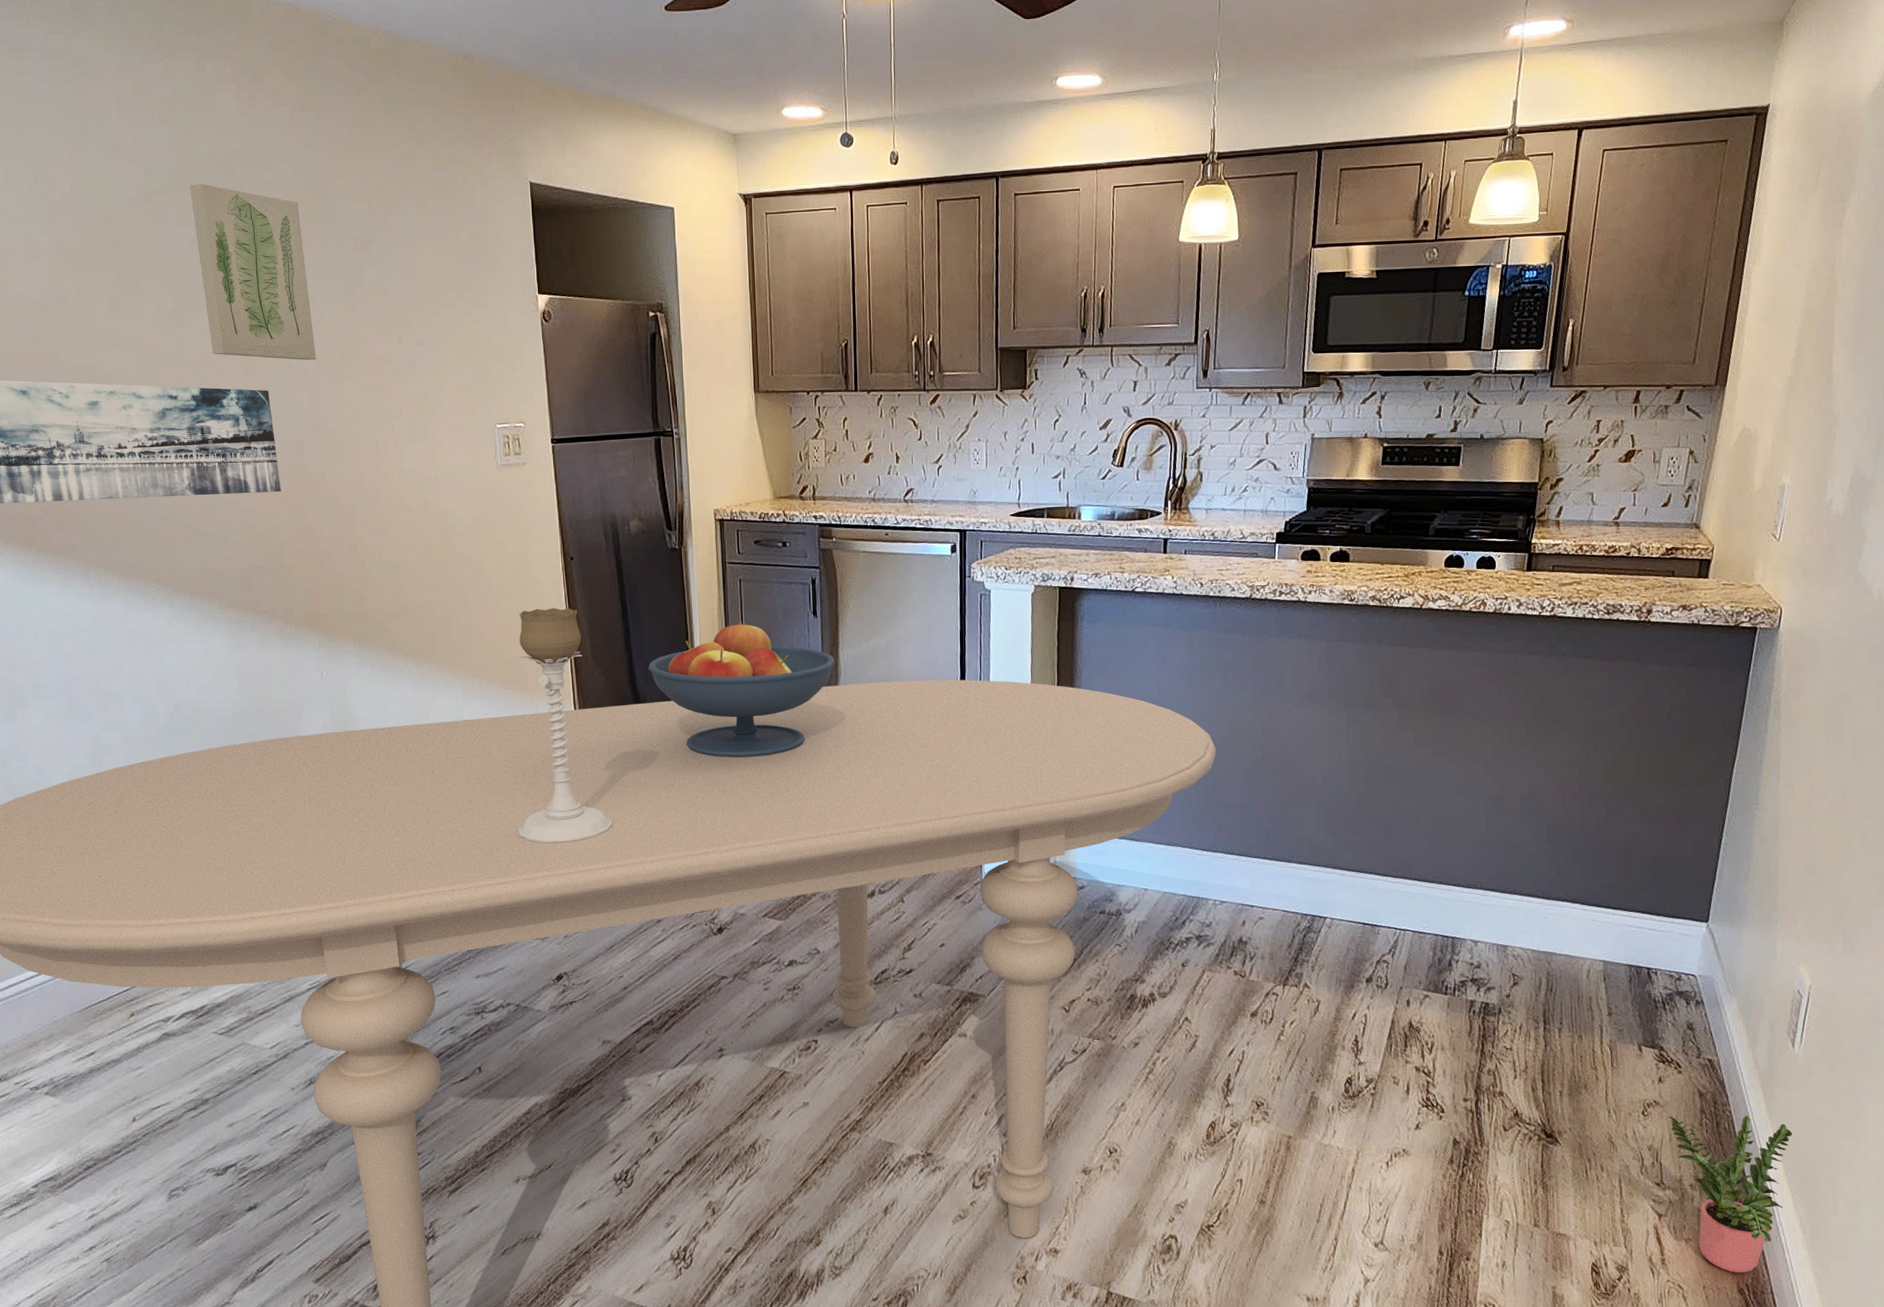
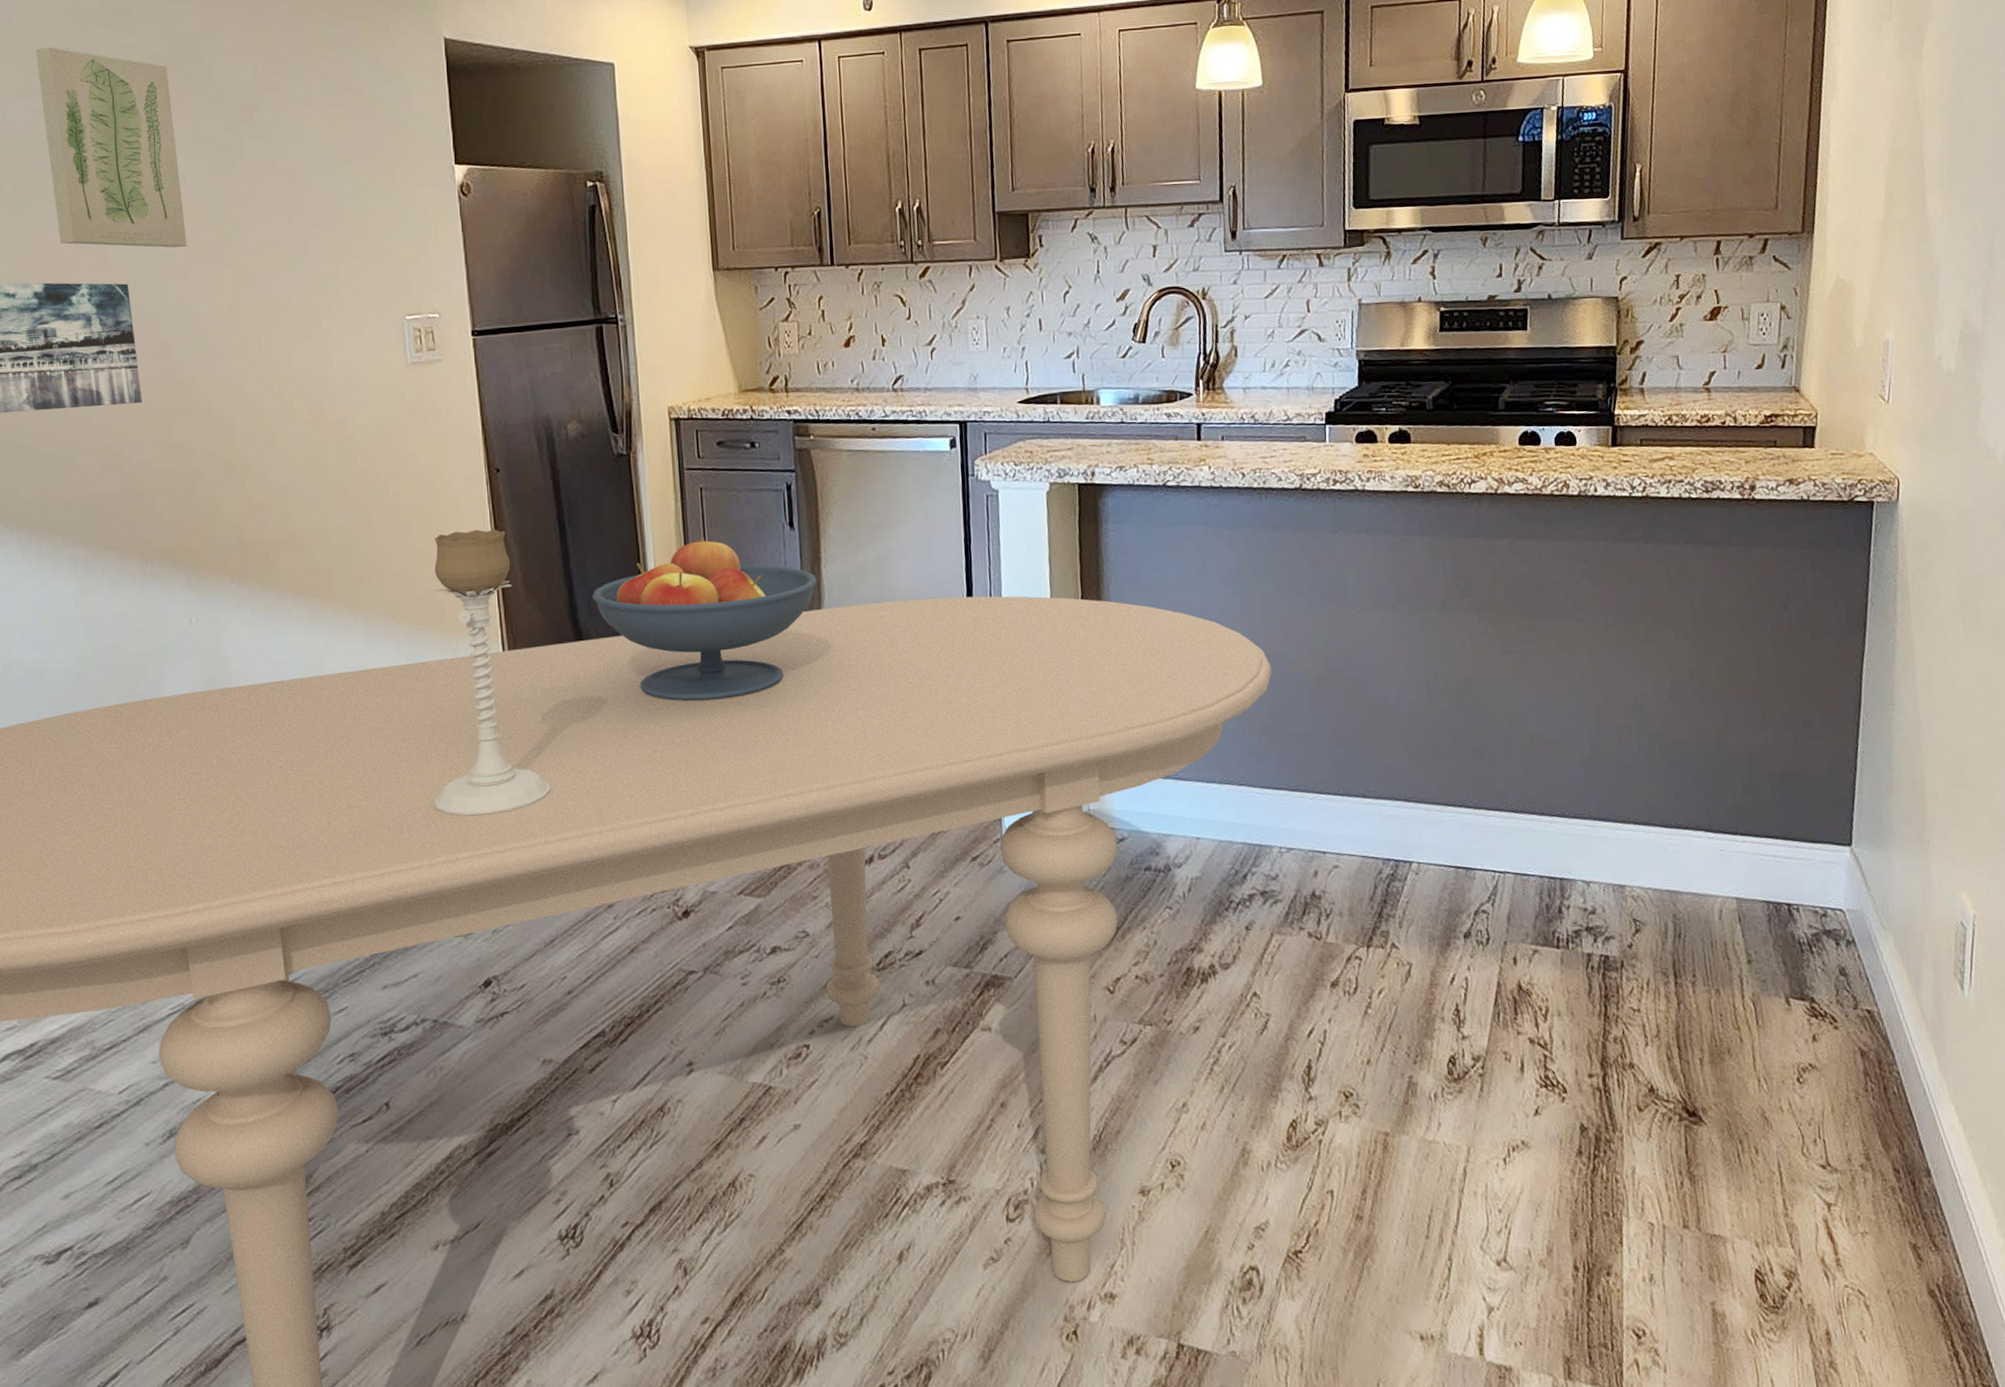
potted plant: present [1669,1115,1793,1273] -> none [1828,1075,1973,1271]

